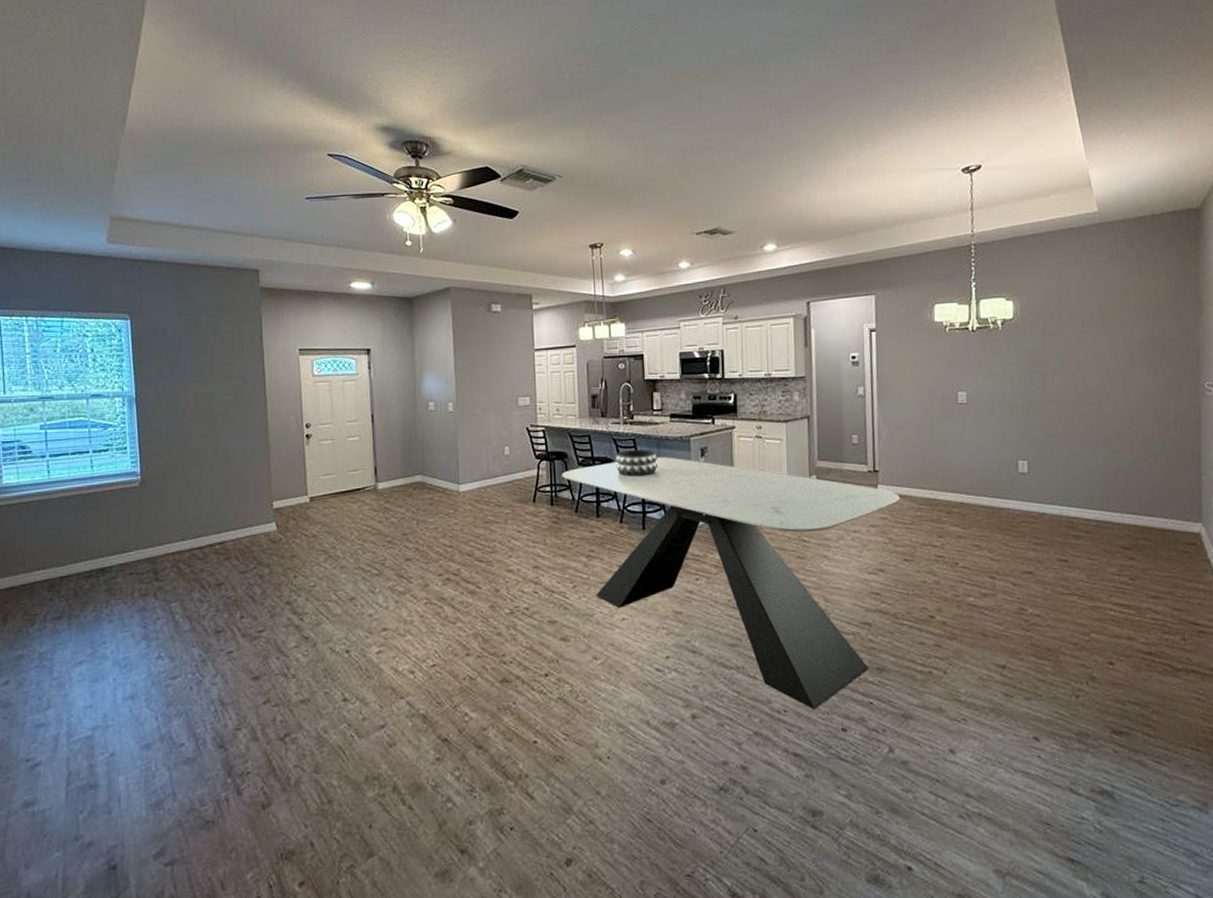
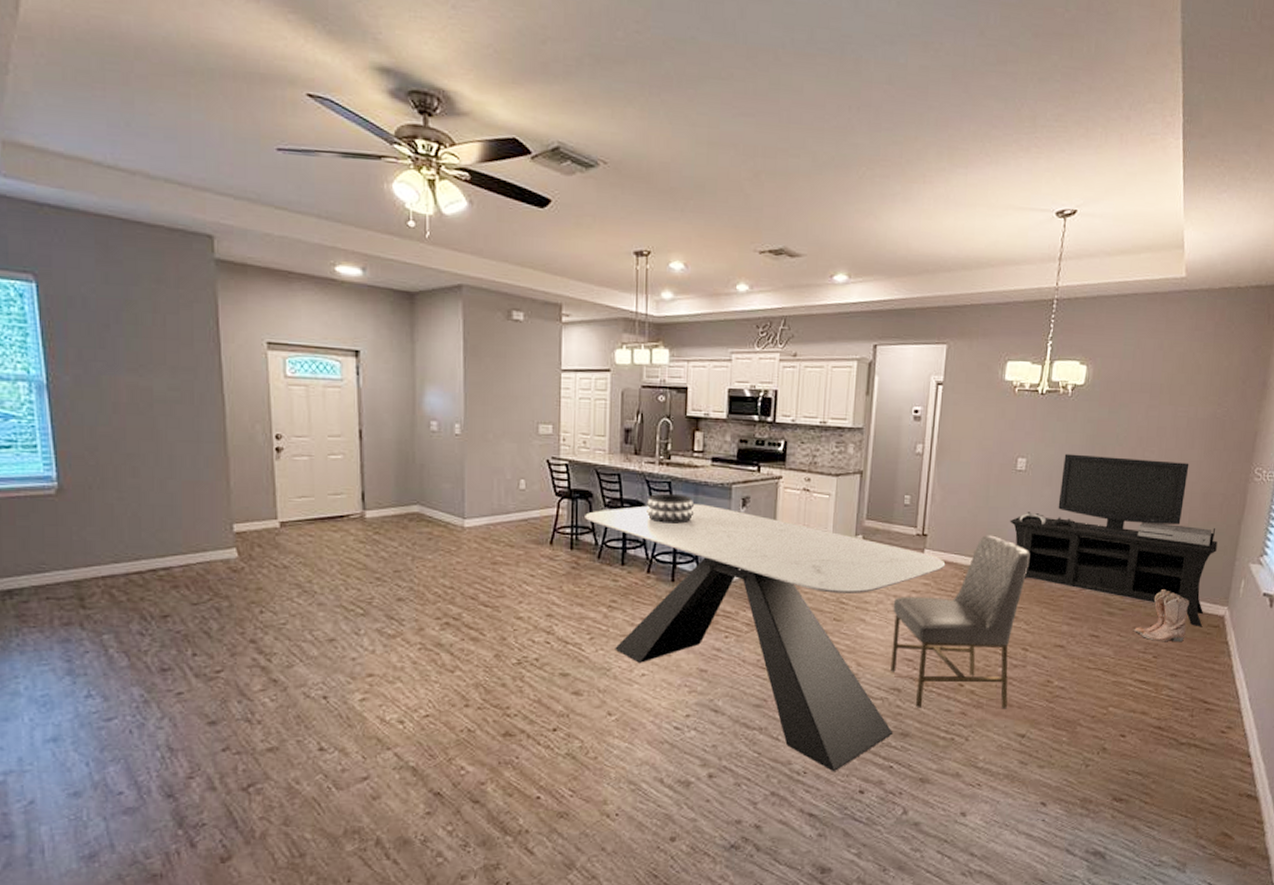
chair: none [853,467,984,642] -> present [891,535,1030,709]
media console: none [958,383,1179,546] -> present [1010,453,1218,627]
boots: none [1103,509,1161,564] -> present [1133,589,1190,643]

